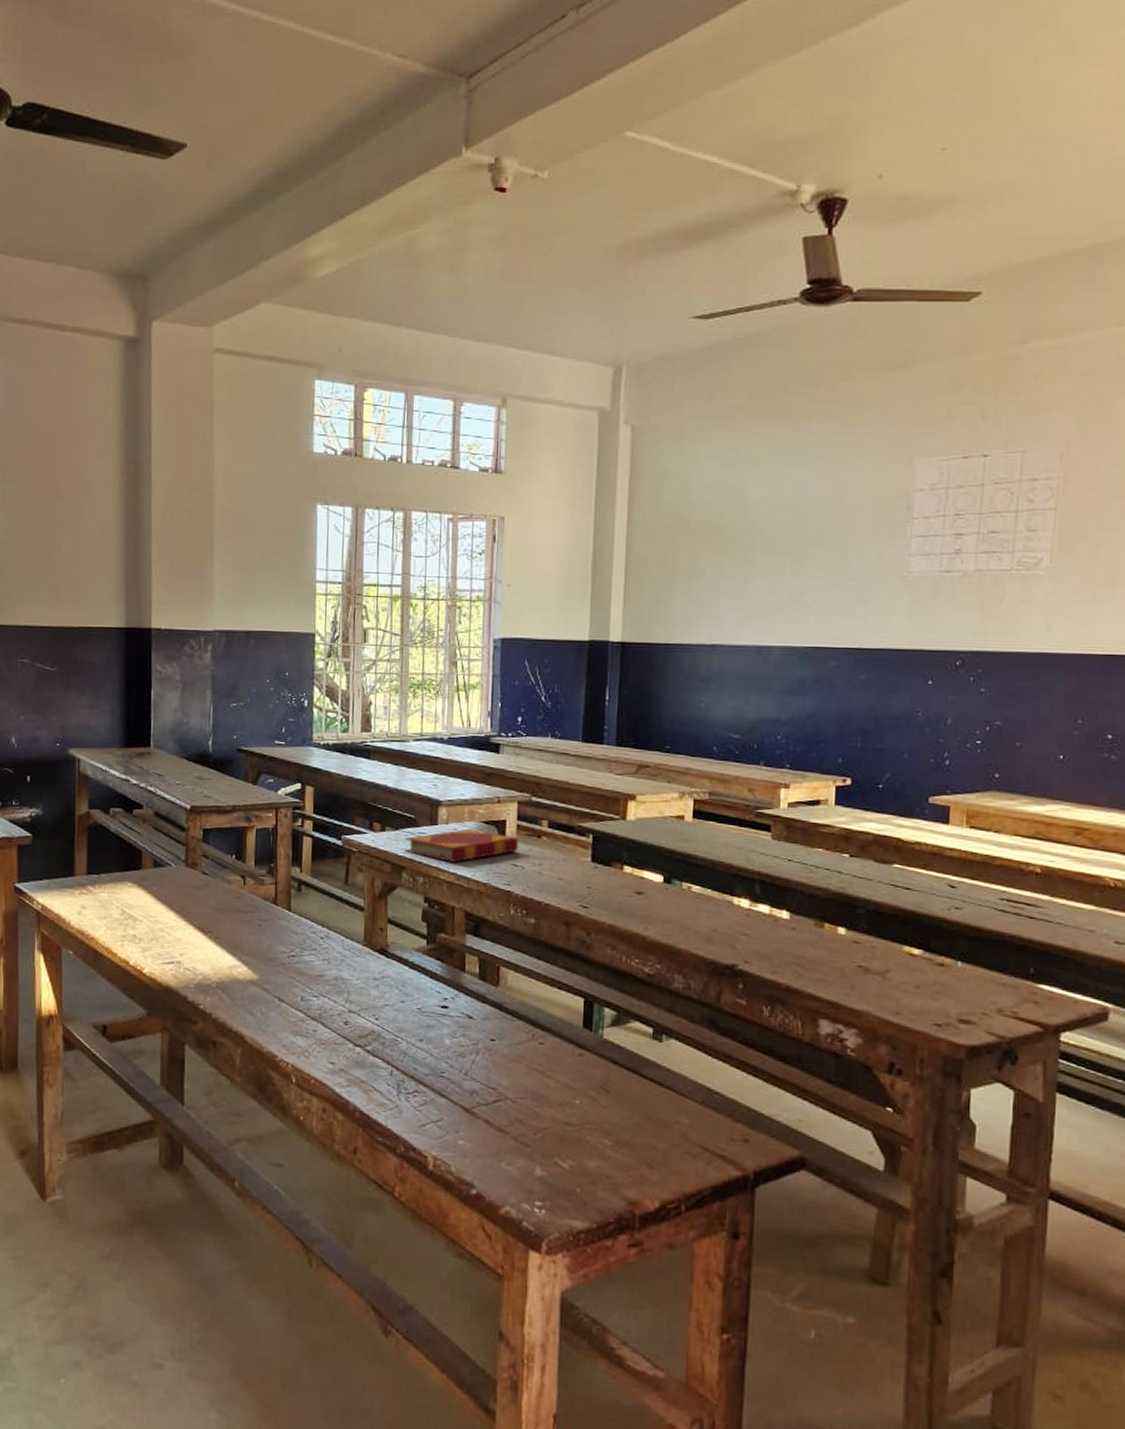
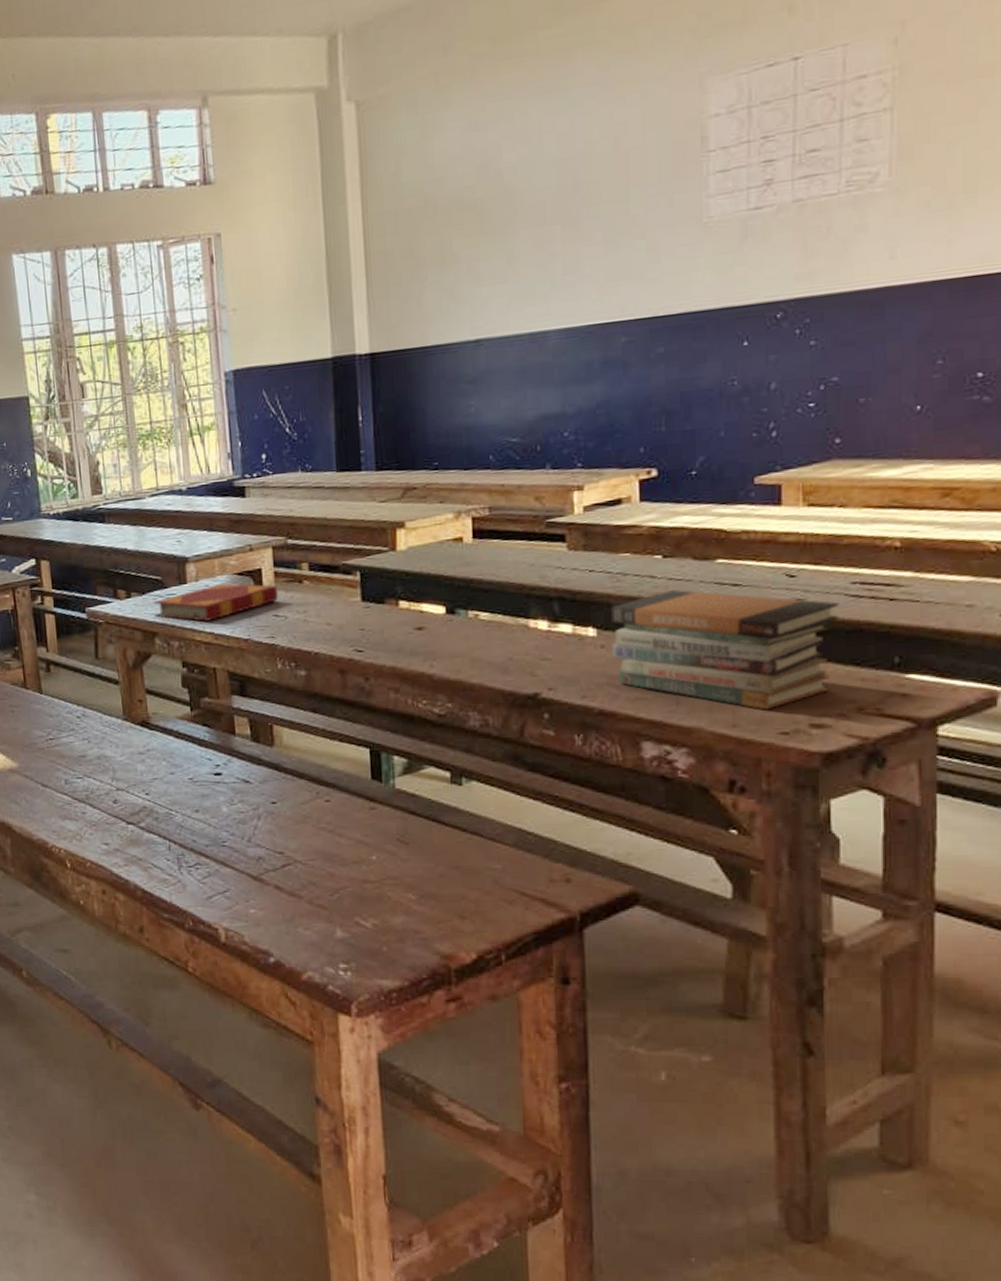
book stack: none [801,886,989,1003] -> present [611,590,839,710]

